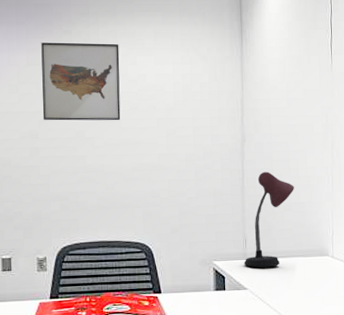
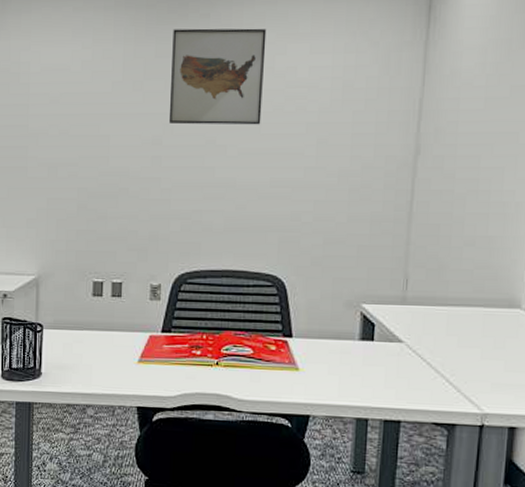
desk lamp: present [244,171,294,268] -> none [401,194,482,318]

